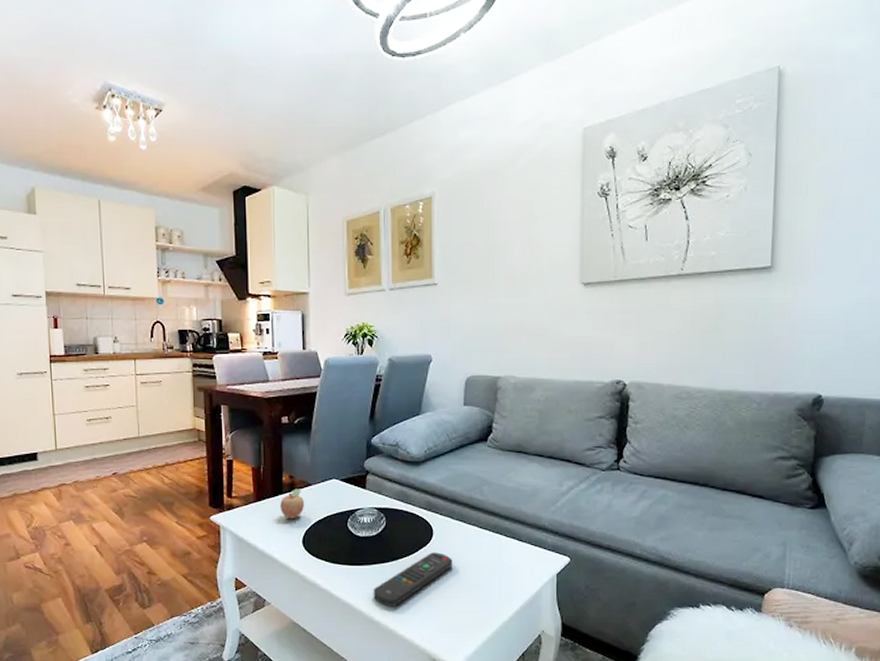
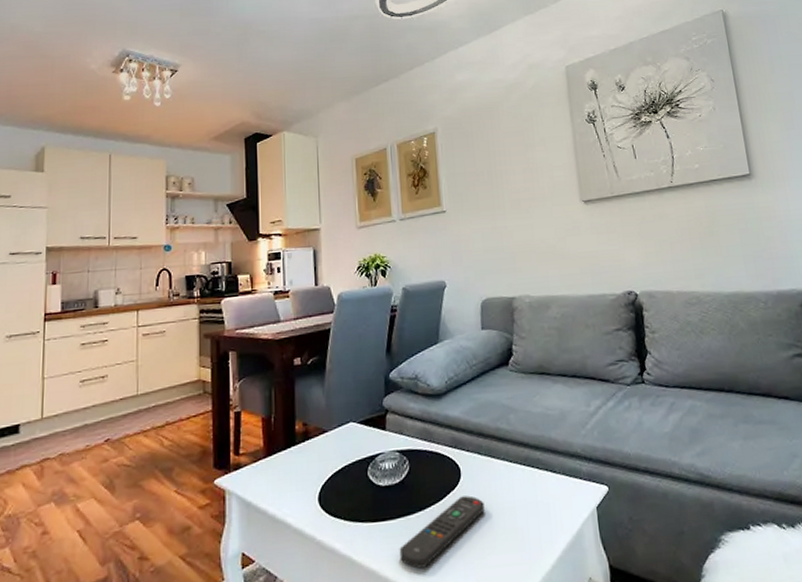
fruit: present [280,488,305,518] -> none [293,437,321,473]

